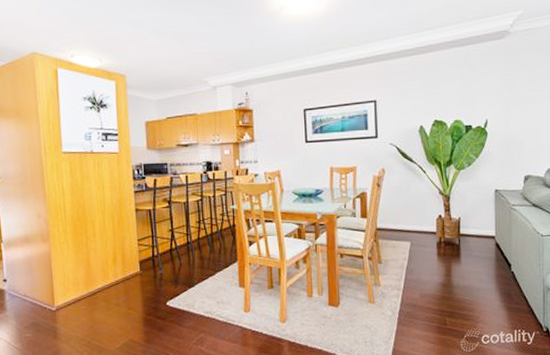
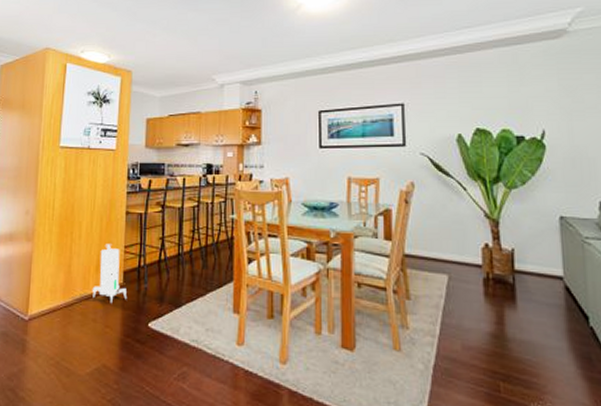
toy robot: none [112,239,146,289] -> present [92,244,128,304]

